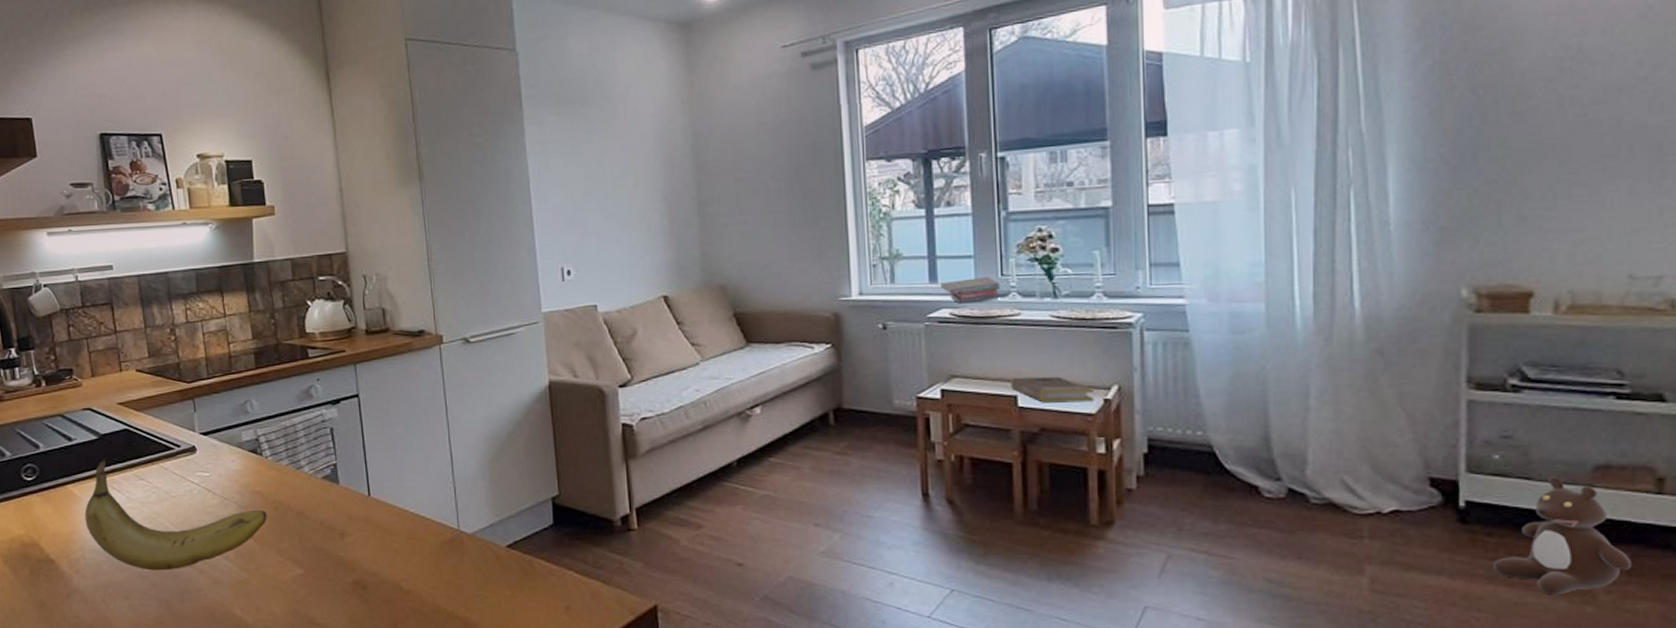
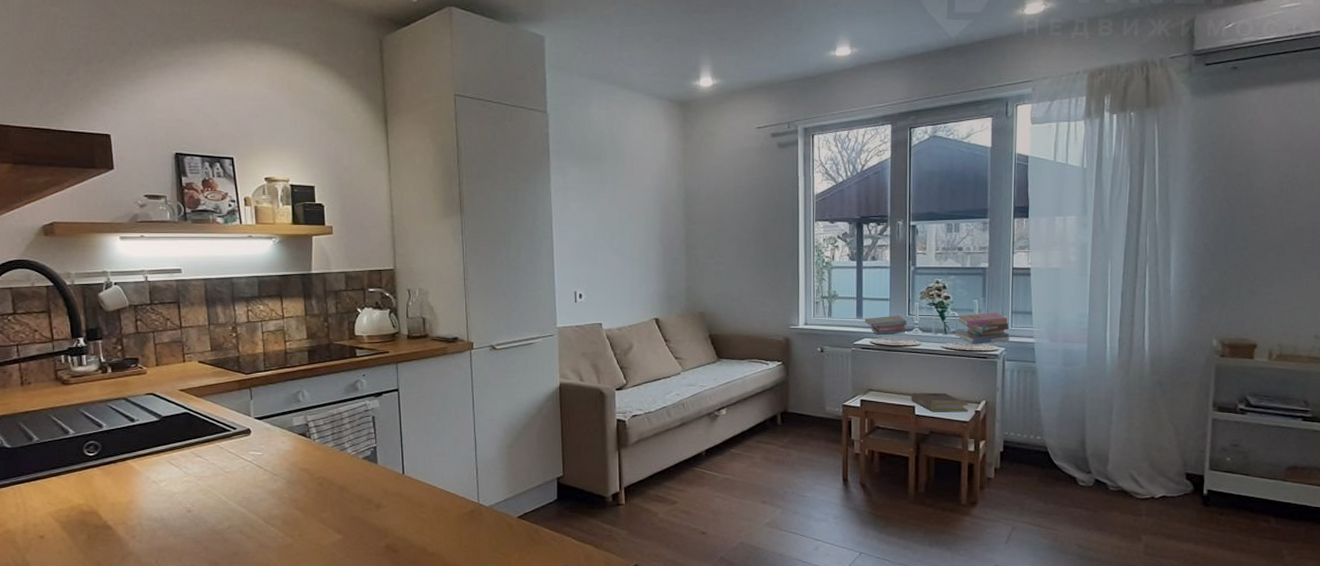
fruit: present [84,459,267,571] -> none [143,438,312,536]
books: none [1069,266,1149,311] -> present [955,312,1010,345]
stuffed animal: present [1494,477,1633,595] -> none [1222,474,1307,557]

